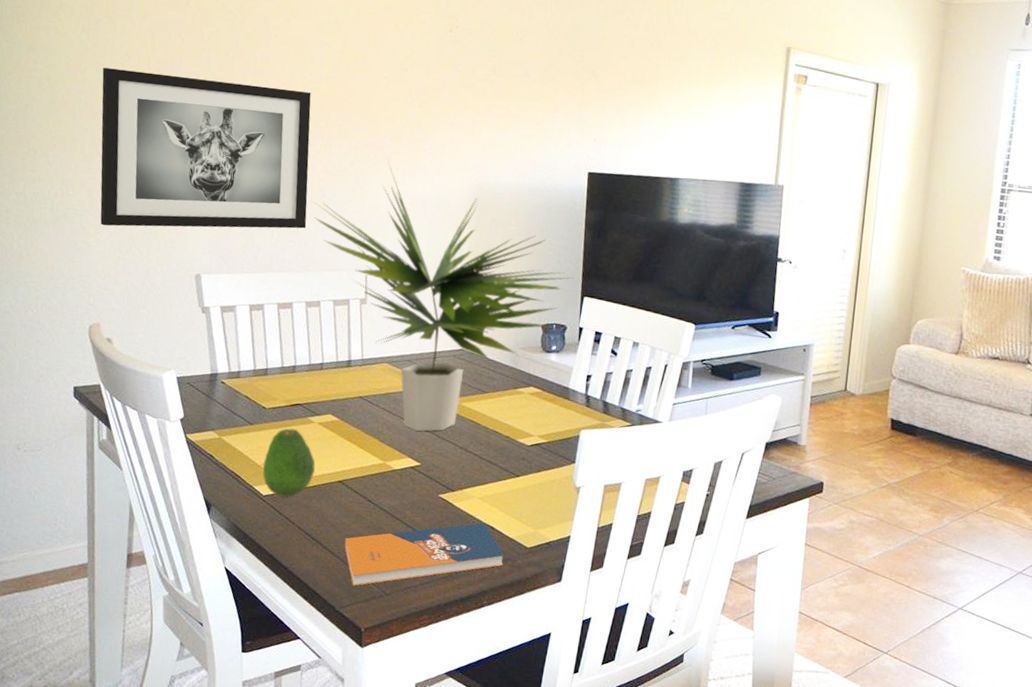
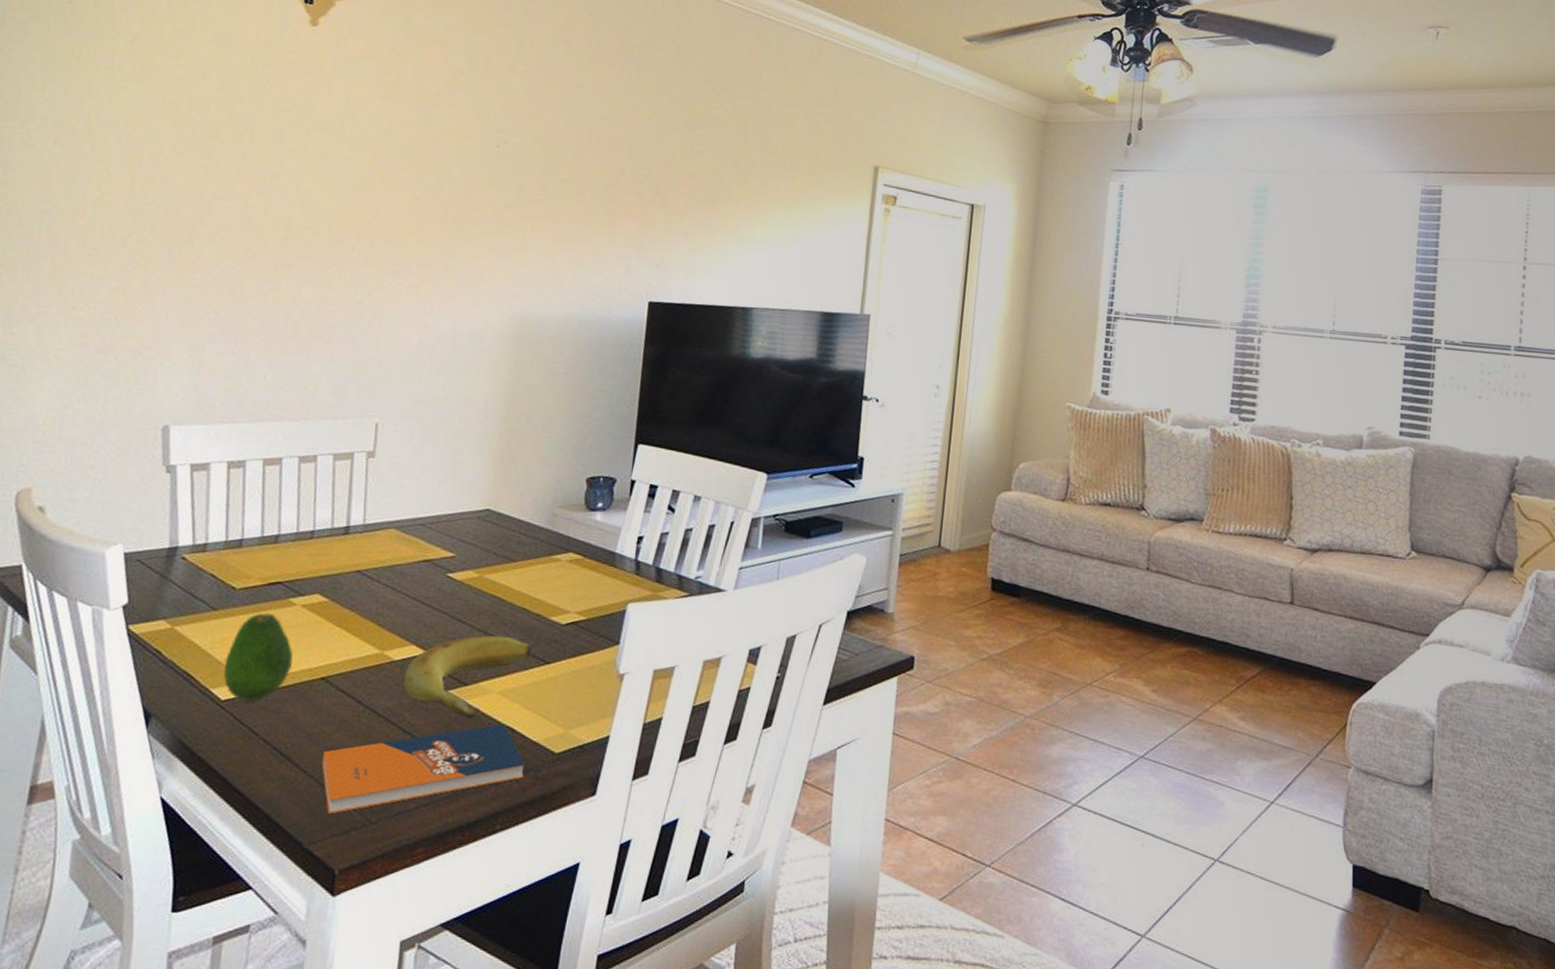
wall art: present [100,67,311,229] -> none [48,184,328,370]
plant: present [313,157,573,431] -> none [318,286,626,611]
banana: none [403,452,504,516] -> present [403,635,532,717]

